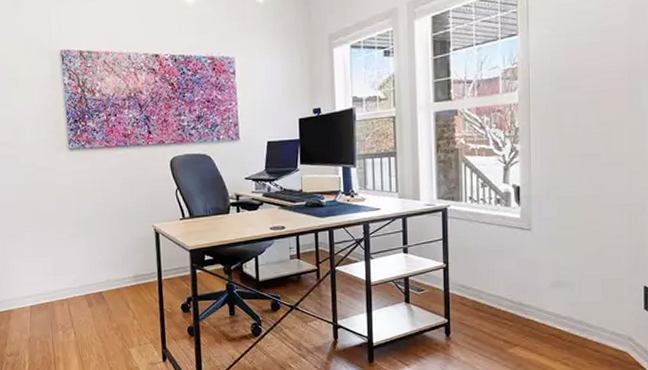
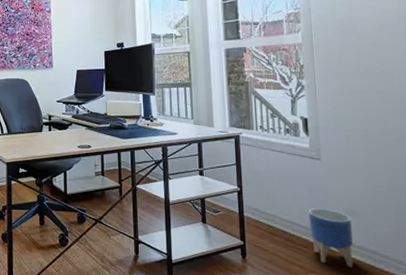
planter: none [516,281,559,339] -> present [308,208,353,268]

